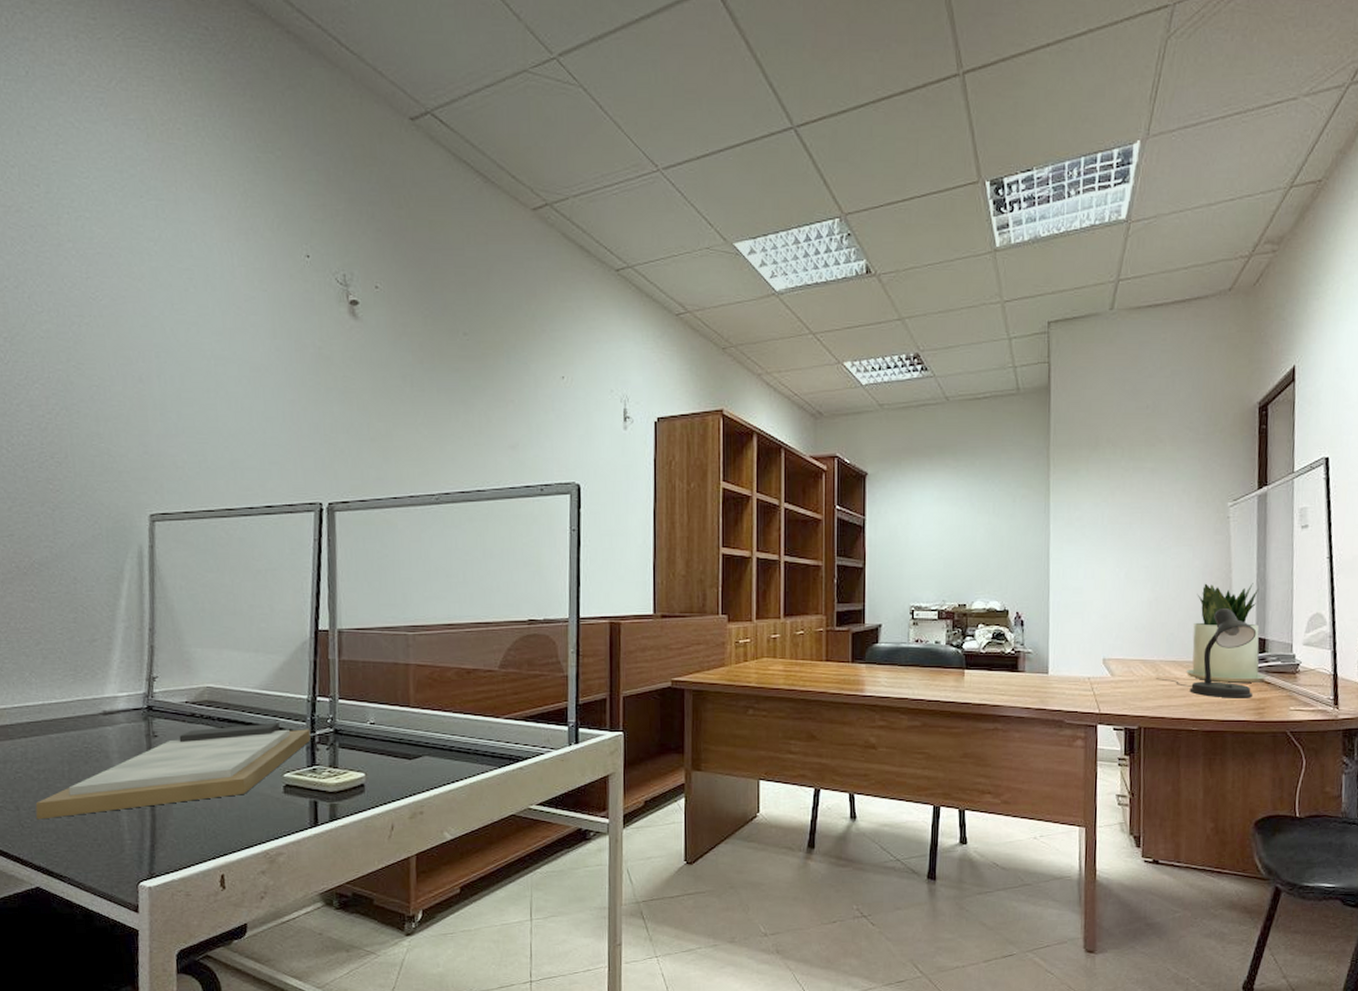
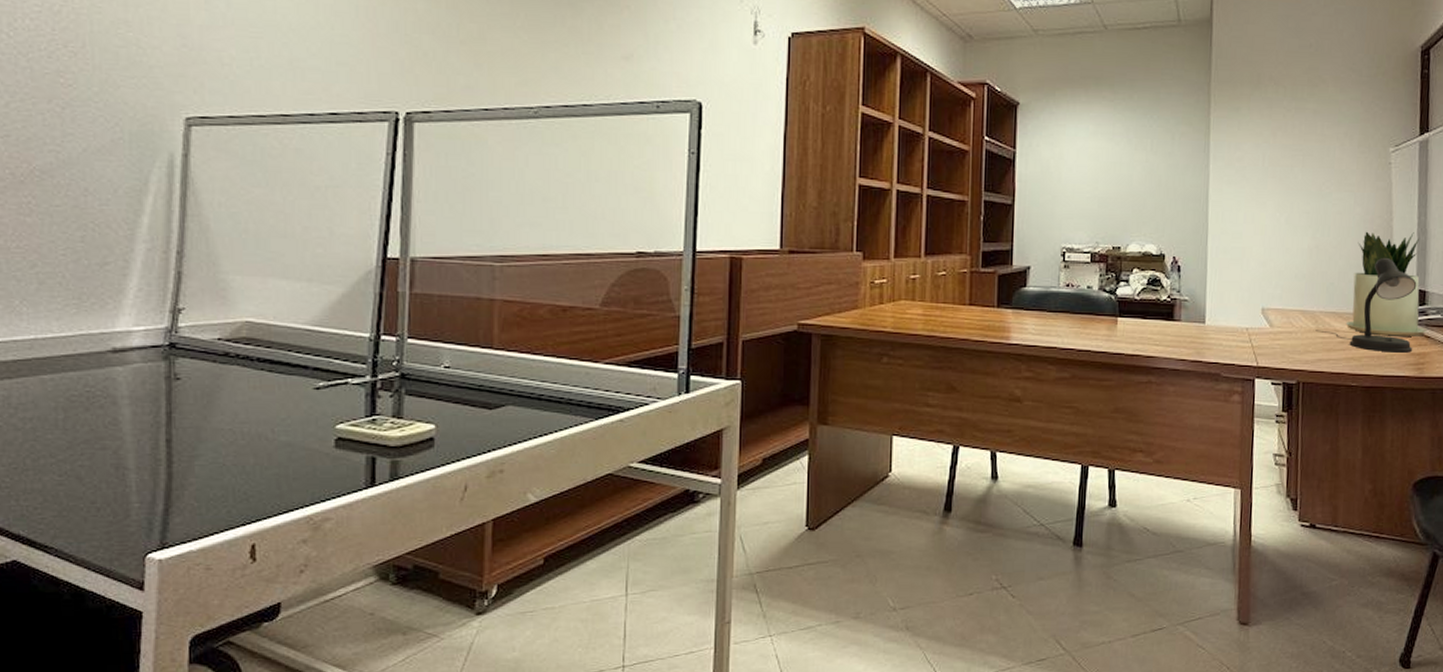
clipboard: present [35,722,311,820] -> none [17,364,371,478]

